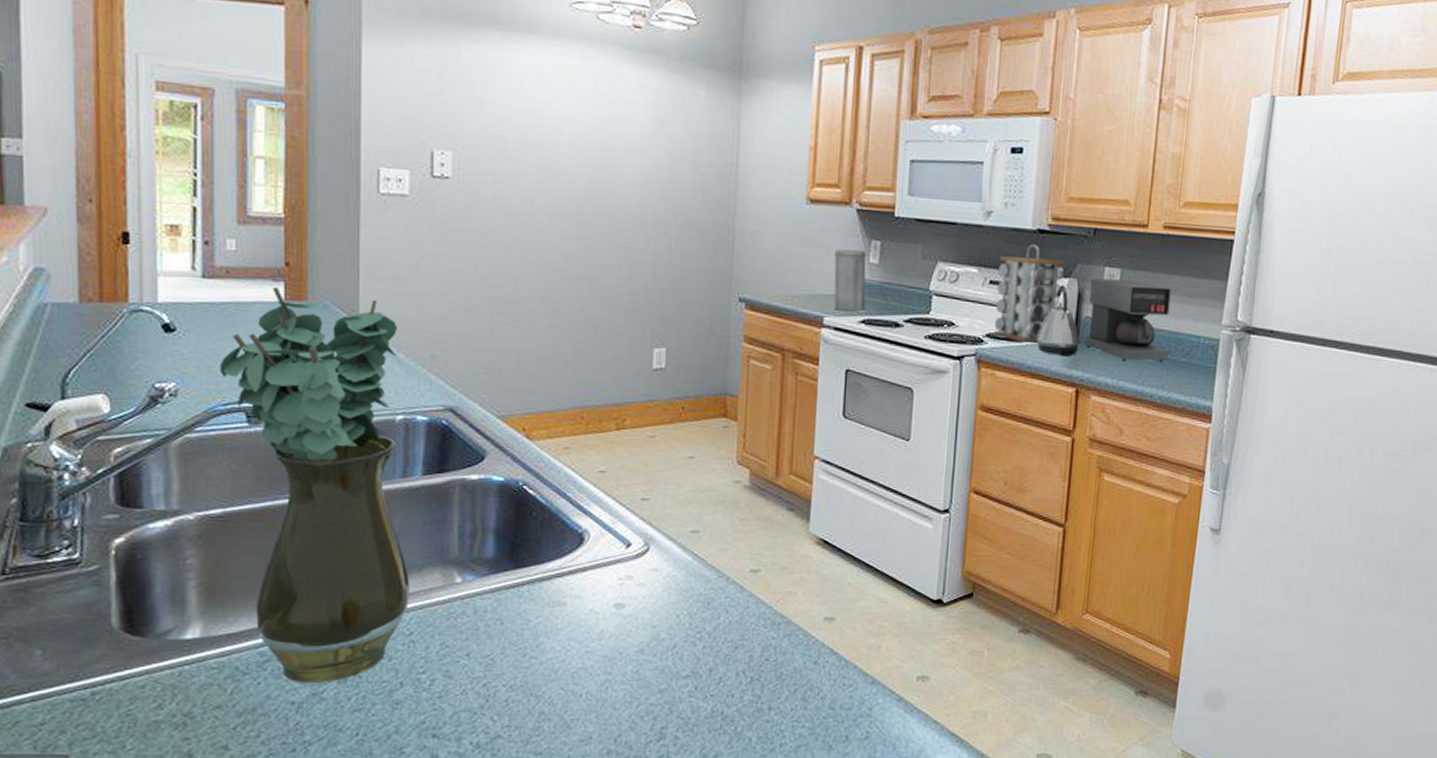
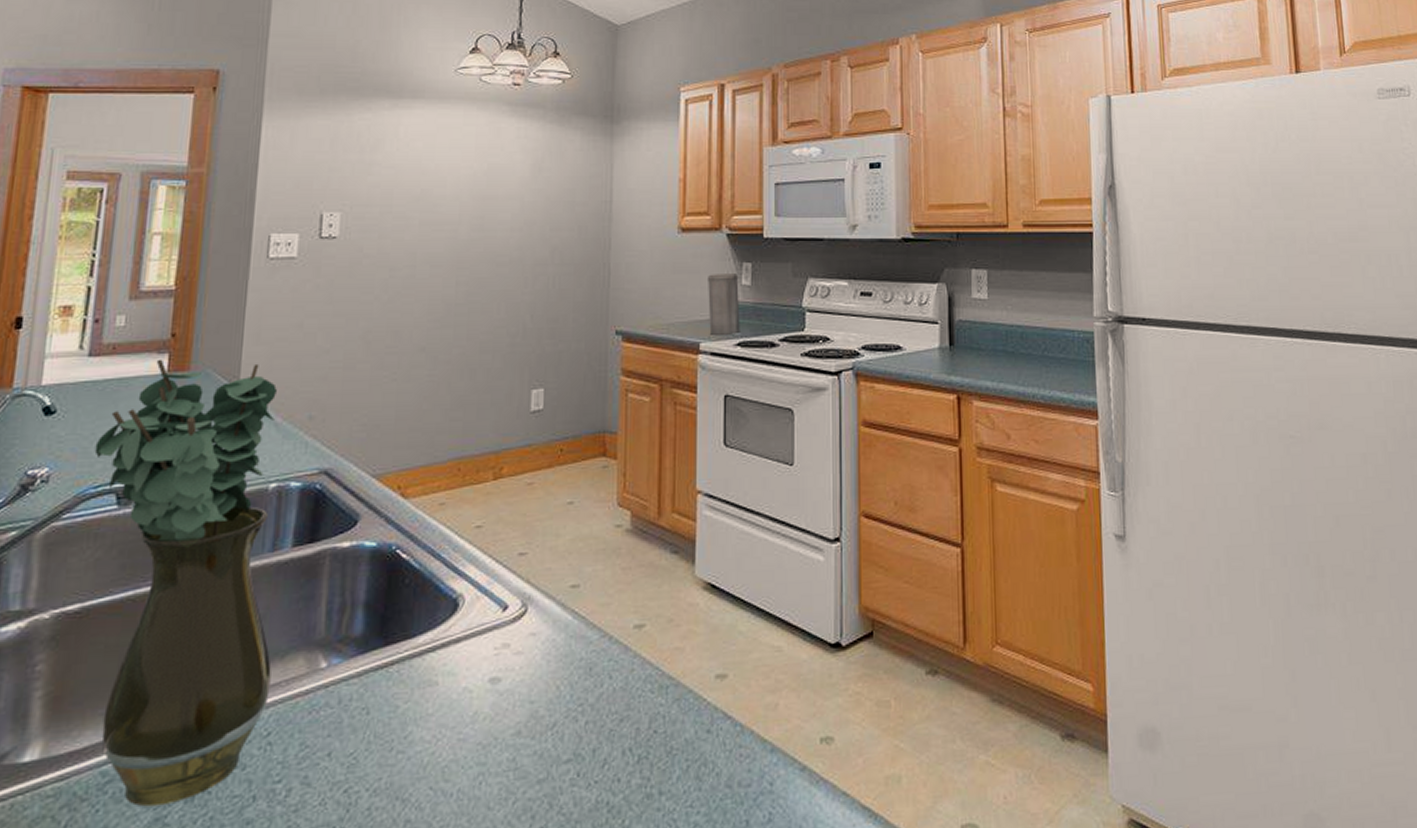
spice rack: present [993,244,1066,343] -> none [868,253,933,352]
kettle: present [1035,285,1080,357] -> none [911,291,956,363]
coffee maker: present [1084,278,1172,362] -> none [960,279,1045,363]

